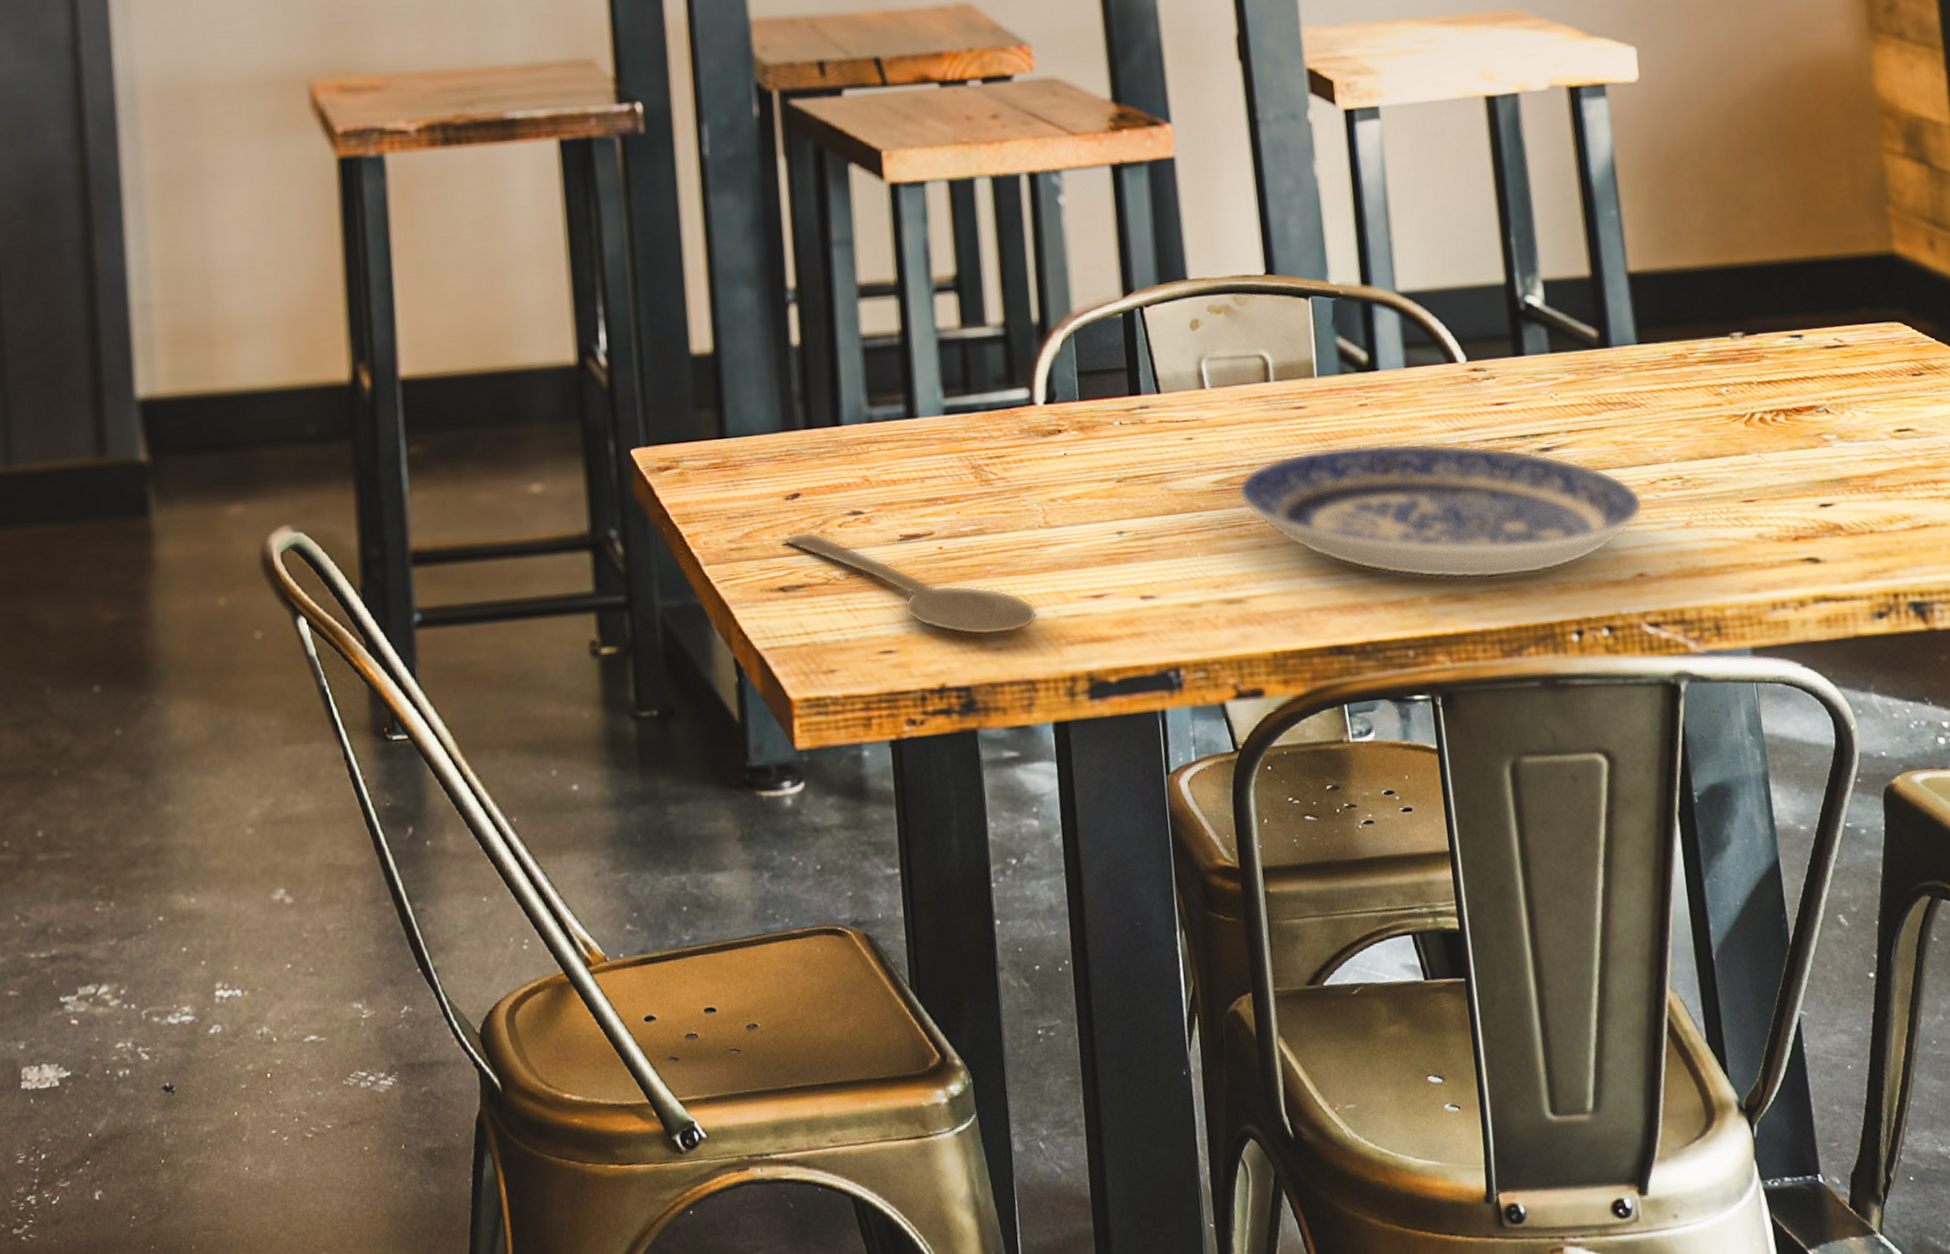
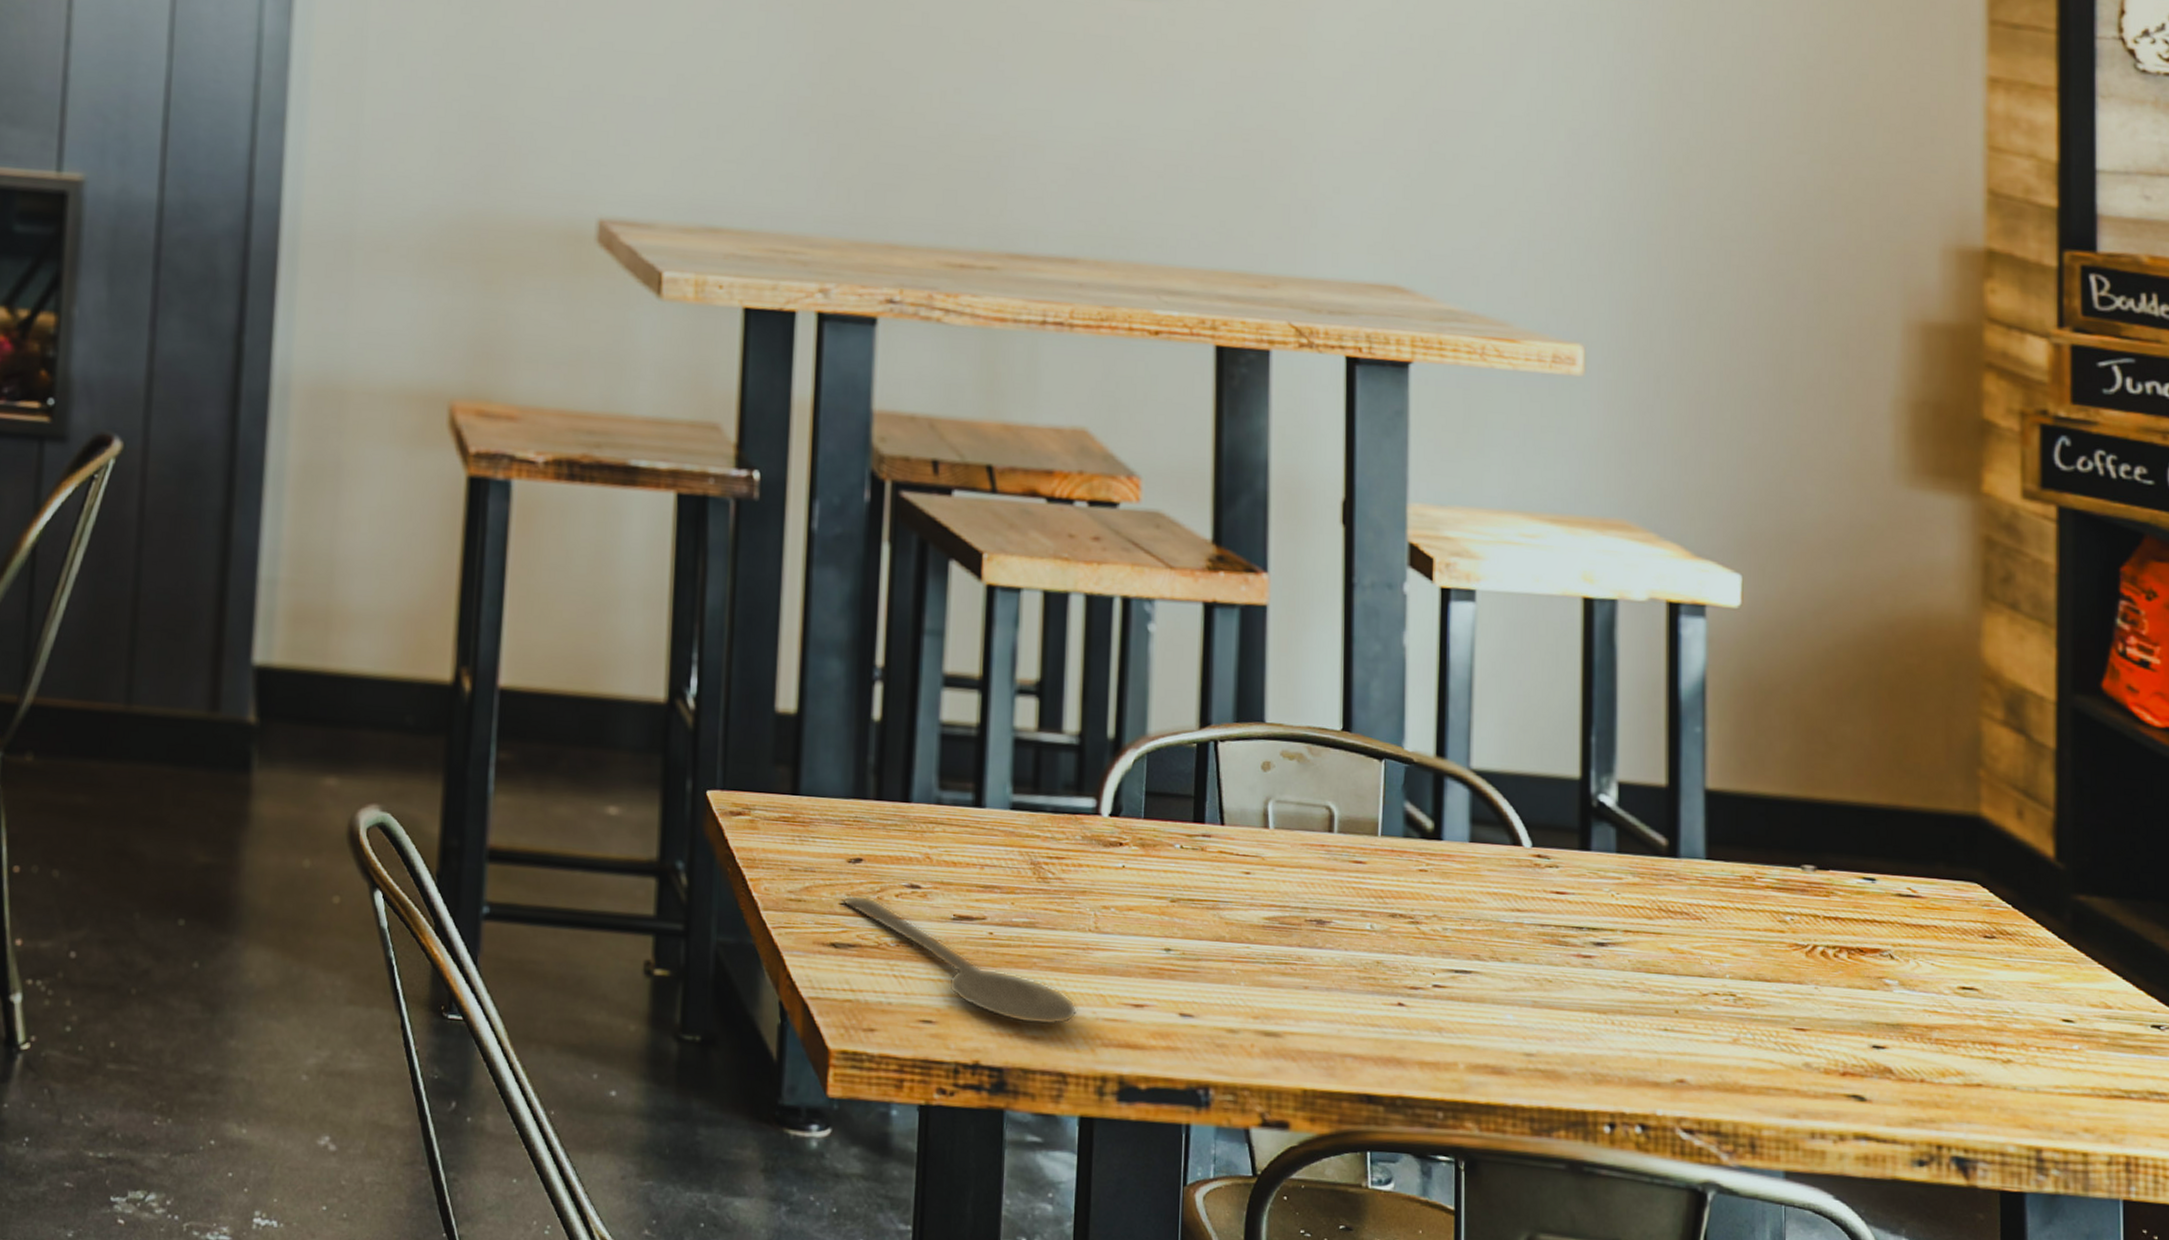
plate: present [1238,443,1644,579] -> none [1289,905,1692,1061]

